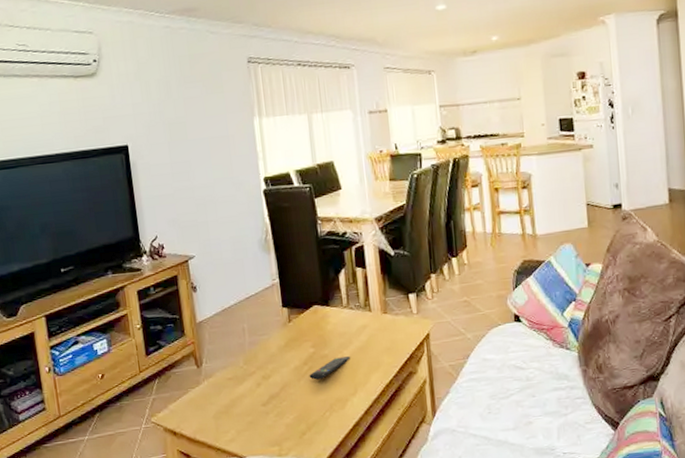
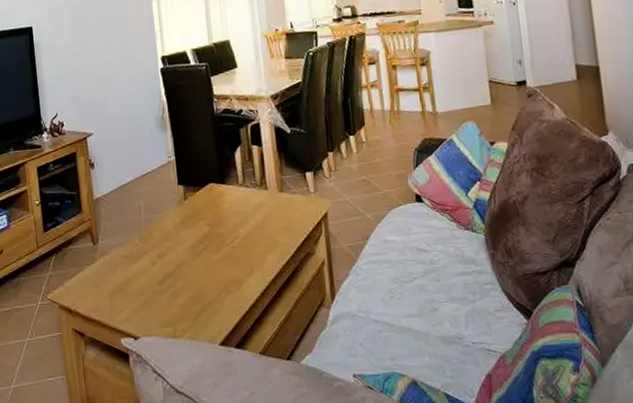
remote control: present [309,356,350,380] -> none [204,235,246,259]

